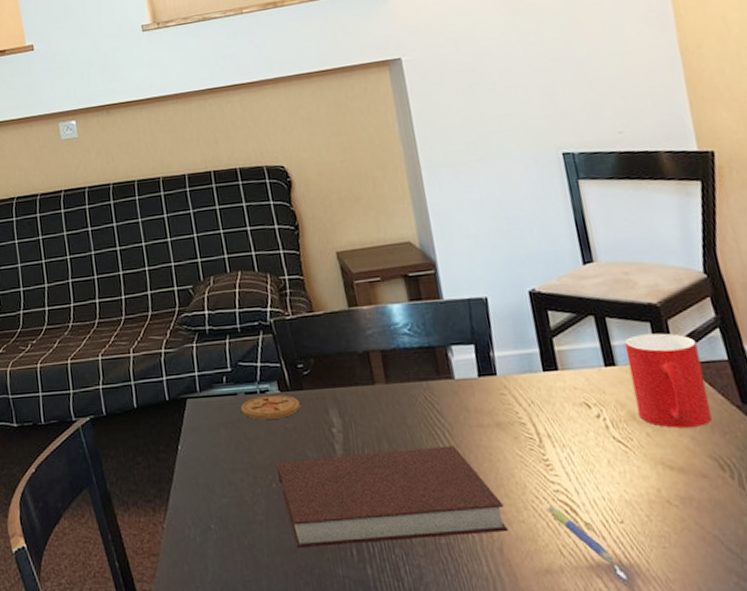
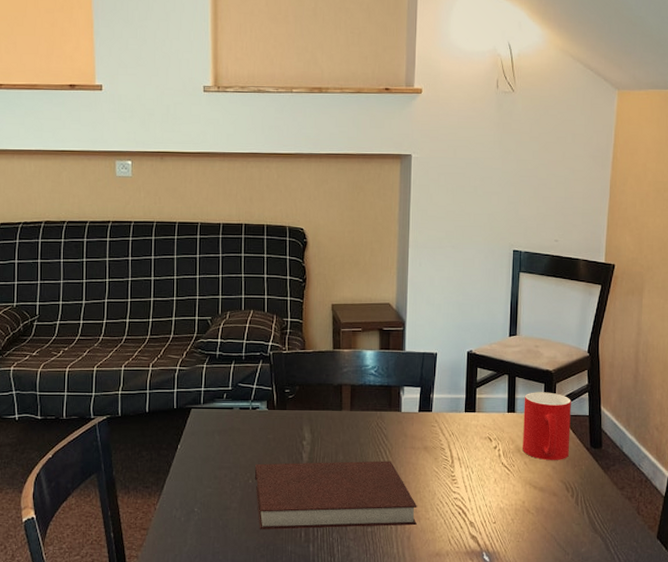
coaster: present [241,395,300,420] -> none [235,412,282,430]
pen: present [548,505,614,563] -> none [448,508,484,550]

